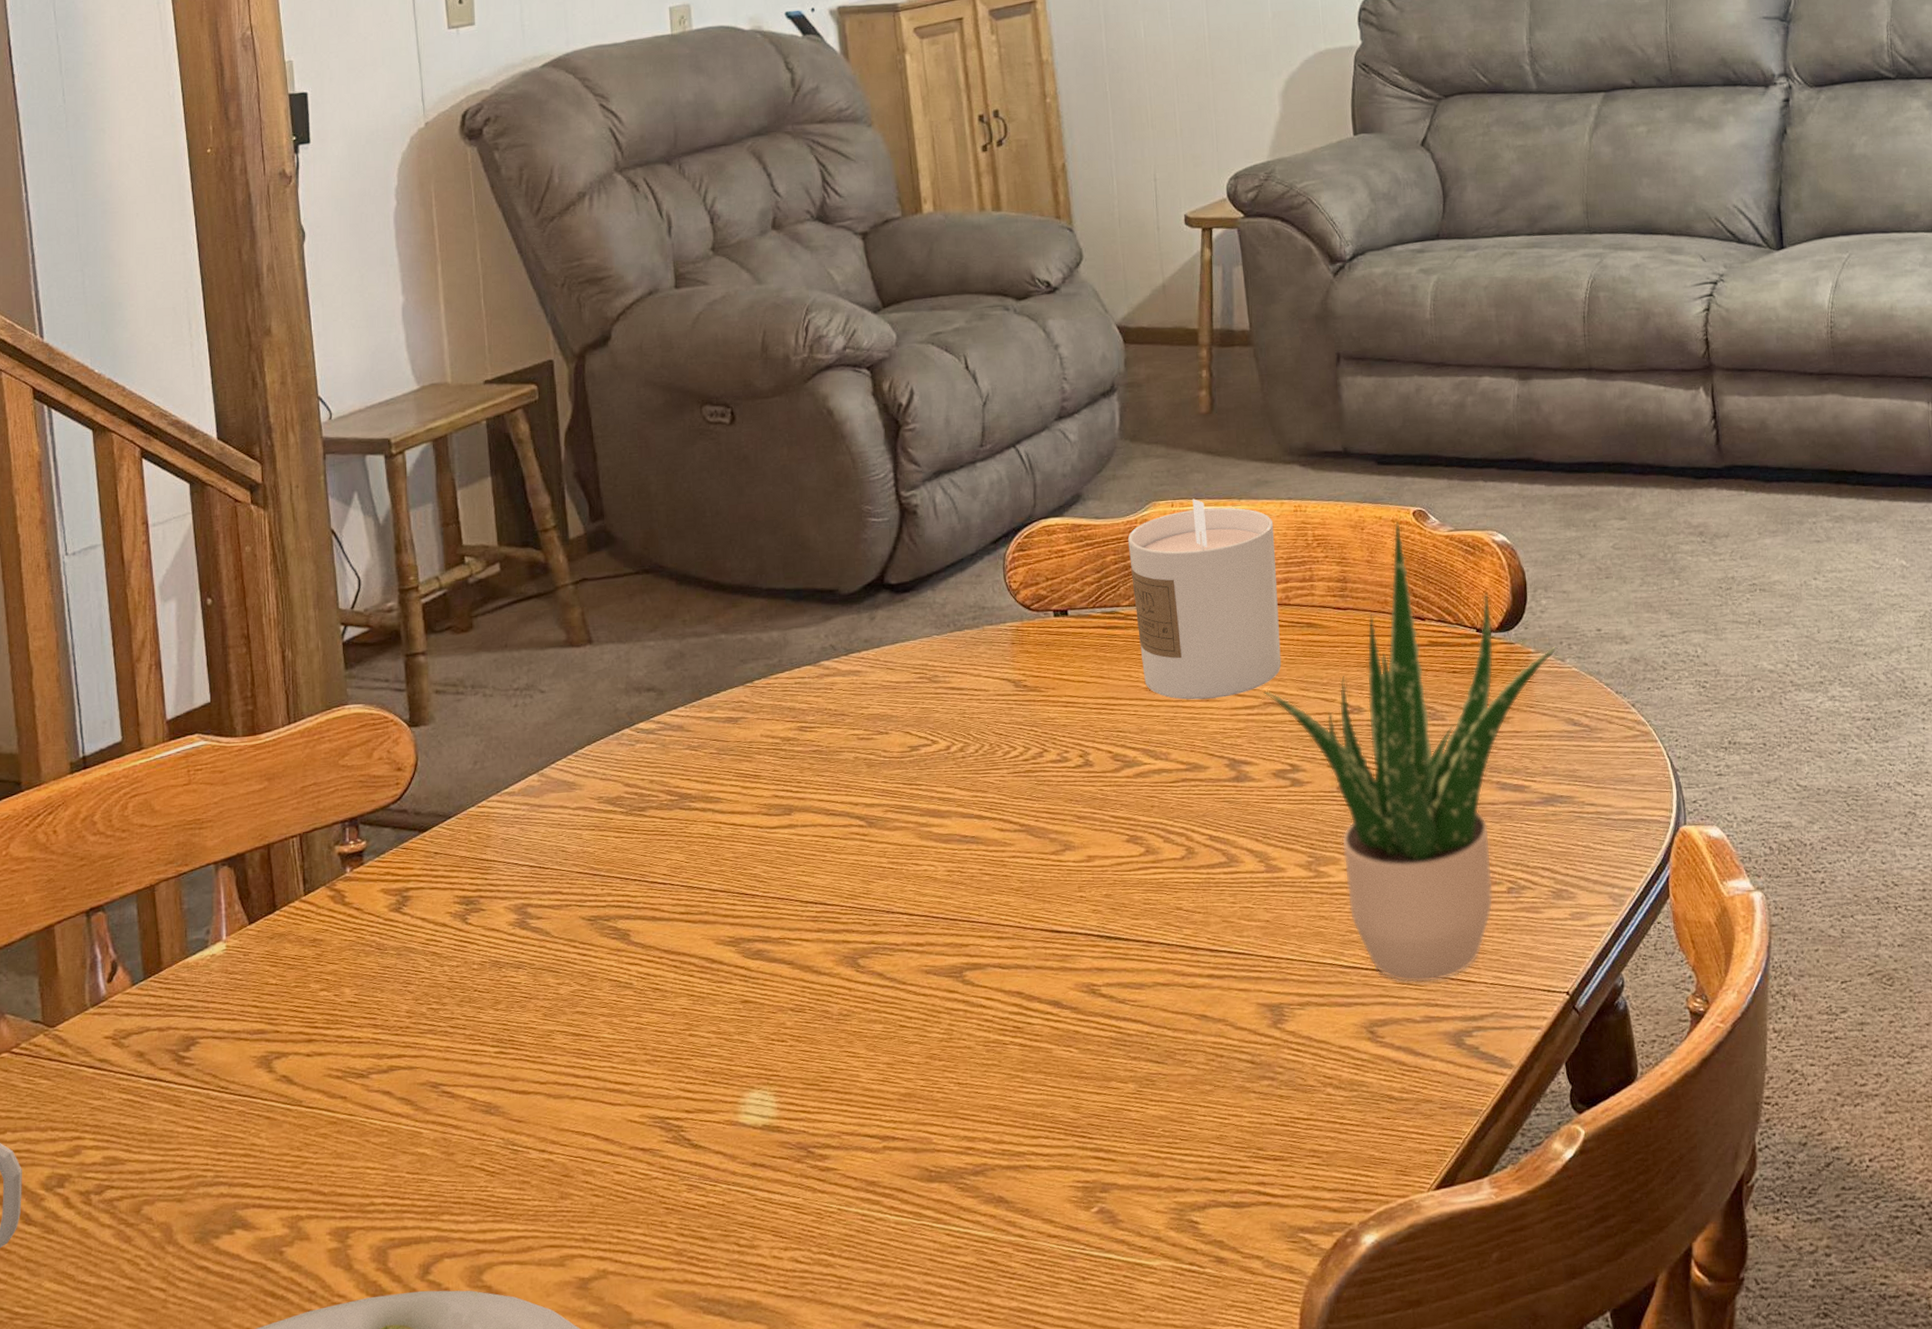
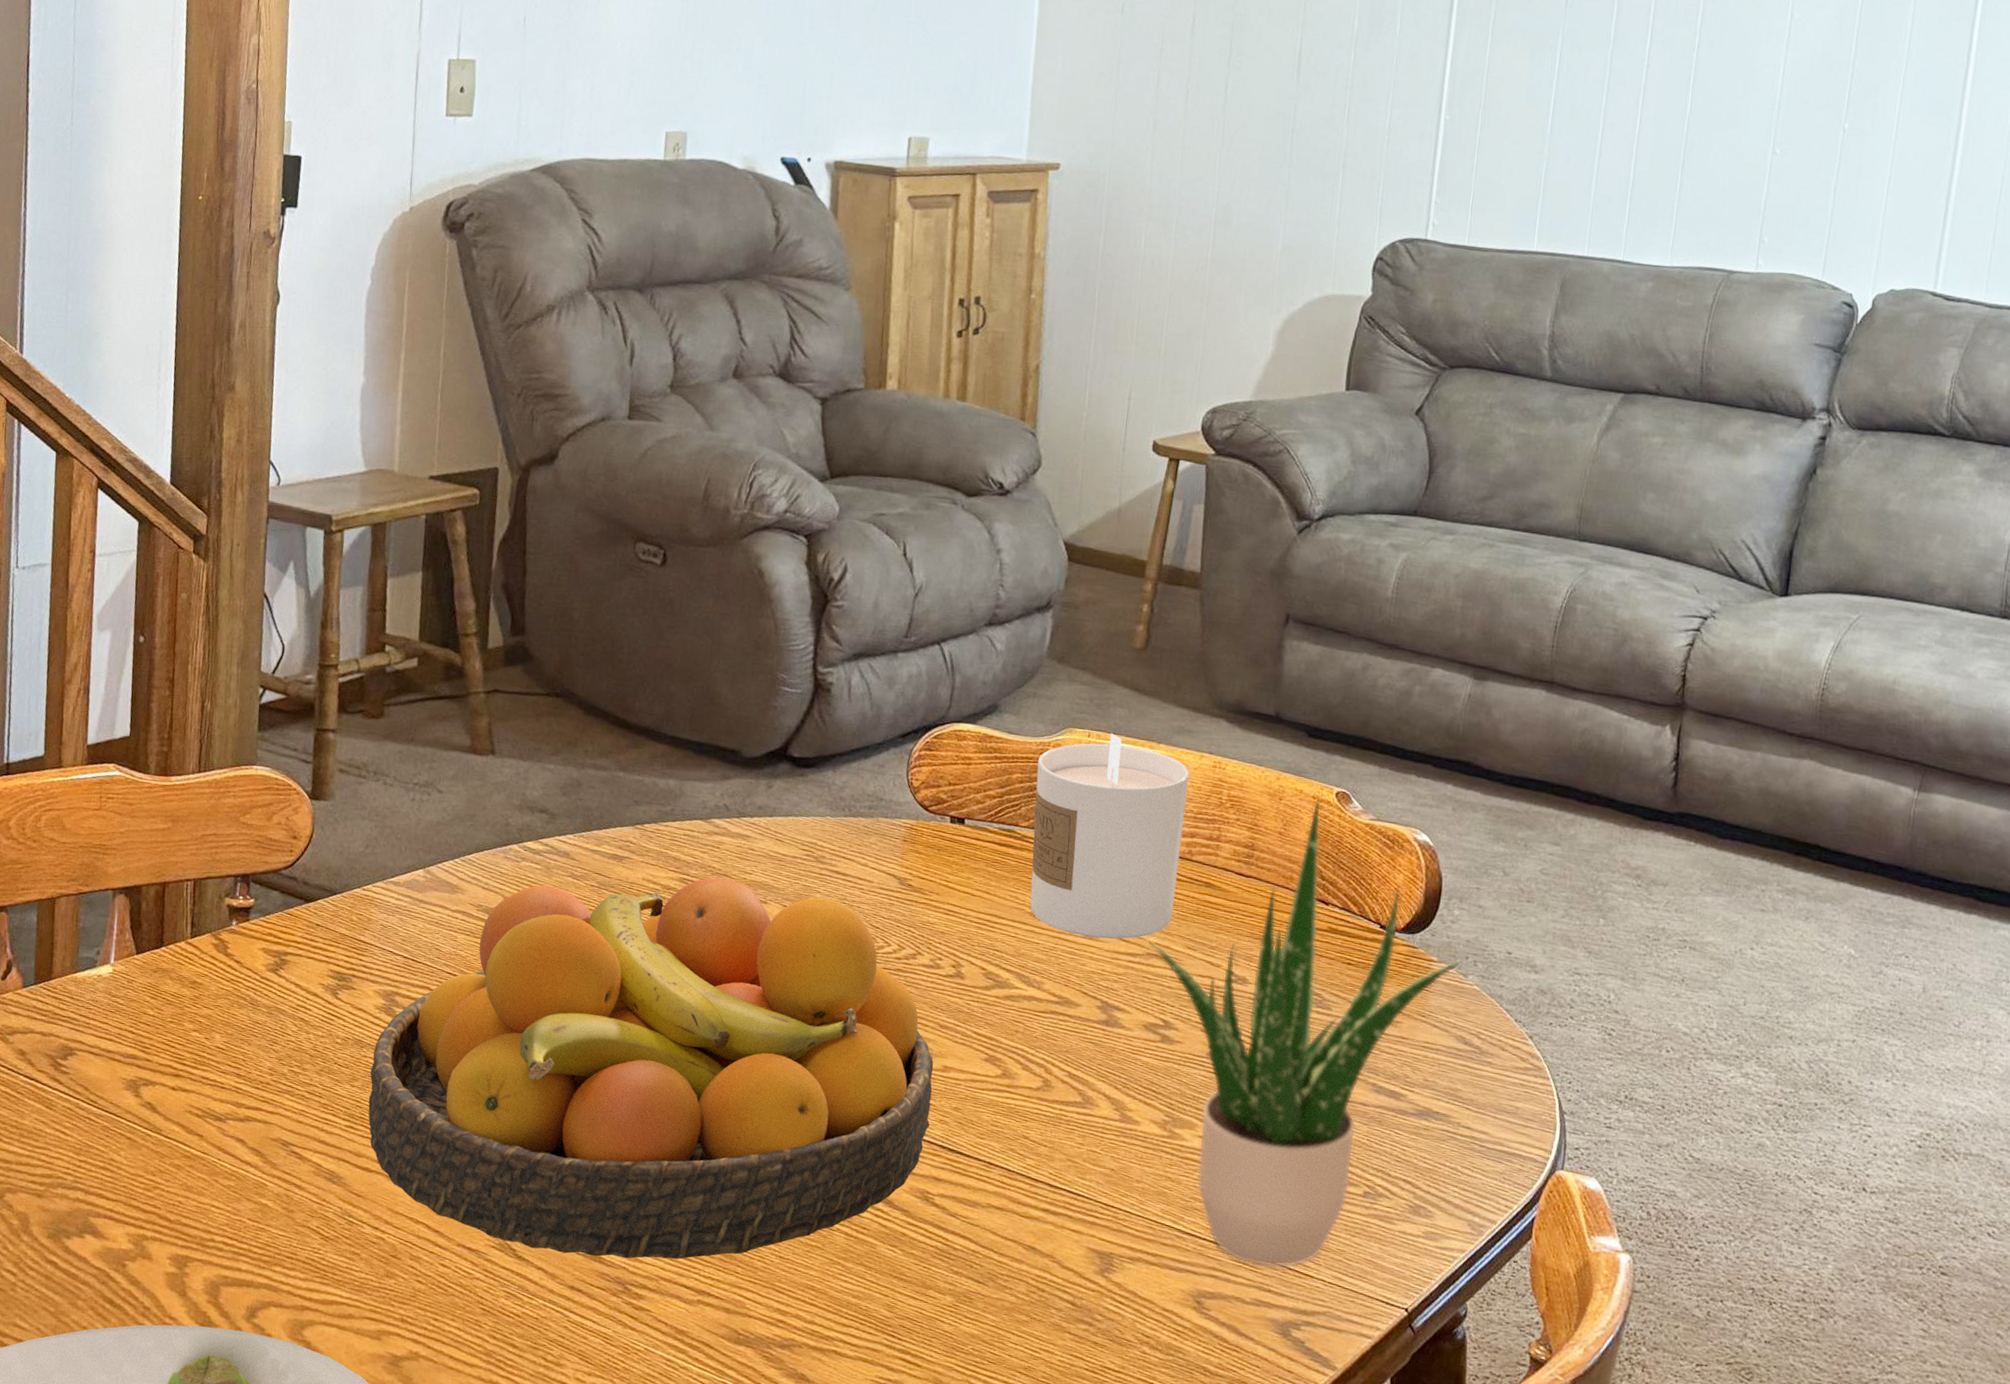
fruit bowl: none [513,716,1084,1134] -> present [368,877,934,1260]

